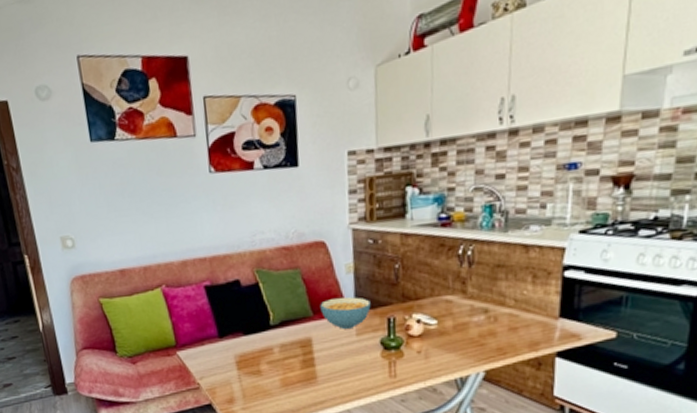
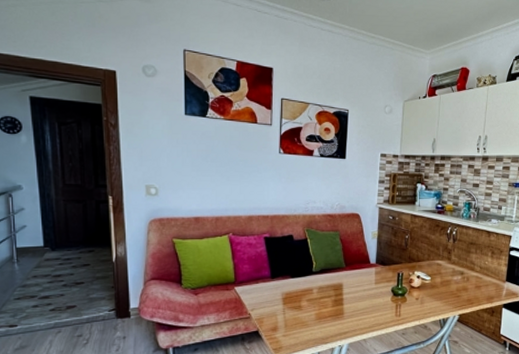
cereal bowl: present [320,297,371,329] -> none [351,255,387,278]

